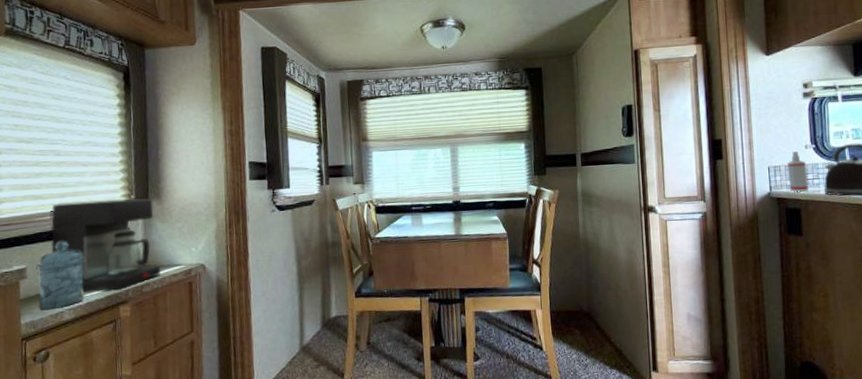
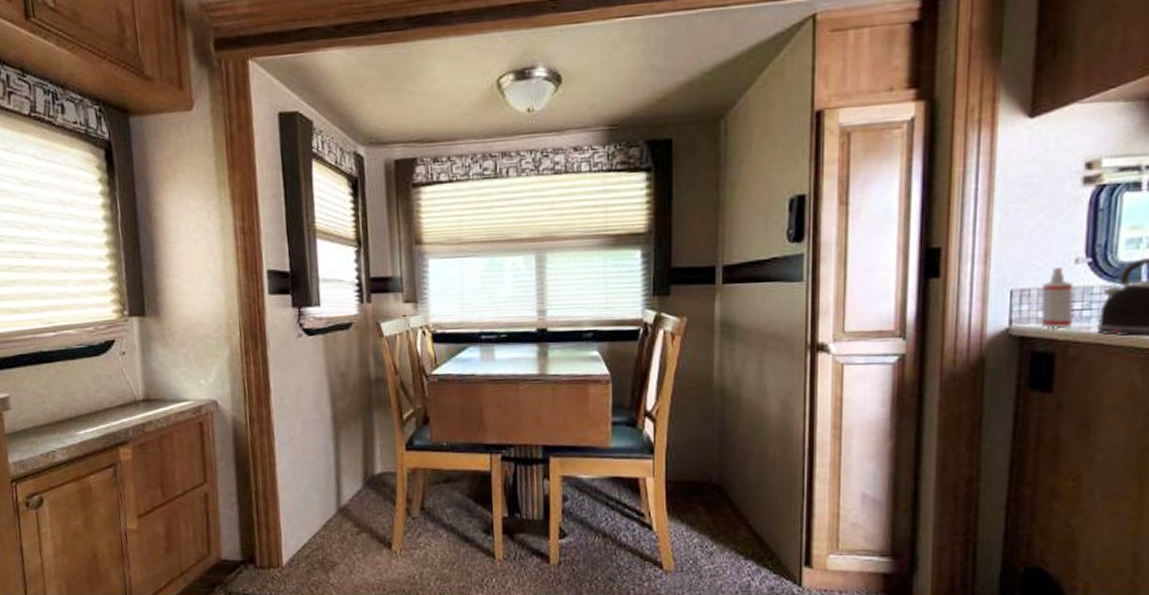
canister: present [37,241,85,310] -> none [21,366,77,447]
coffee maker: present [51,198,160,292] -> none [32,315,165,429]

